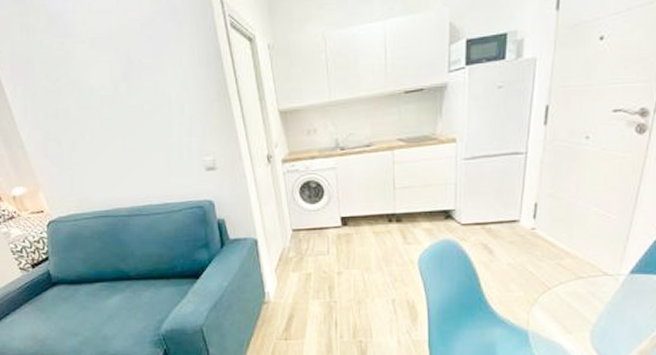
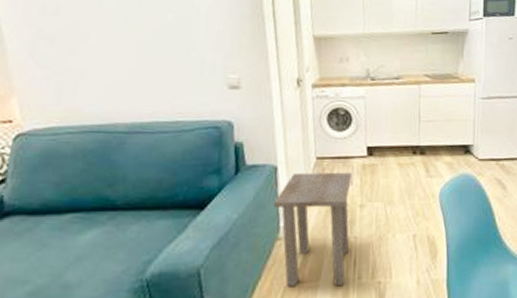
side table: none [257,242,331,344] -> present [273,172,353,287]

